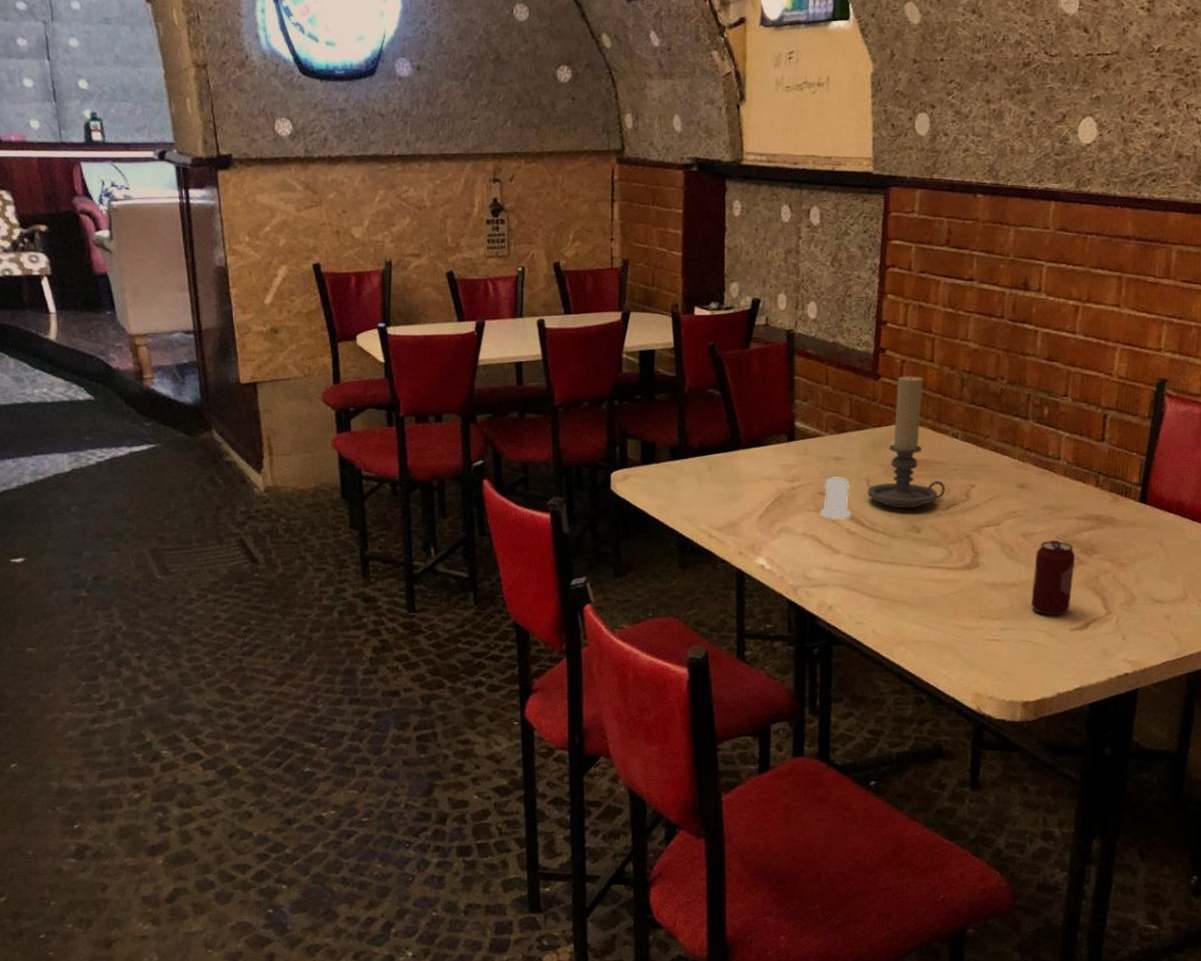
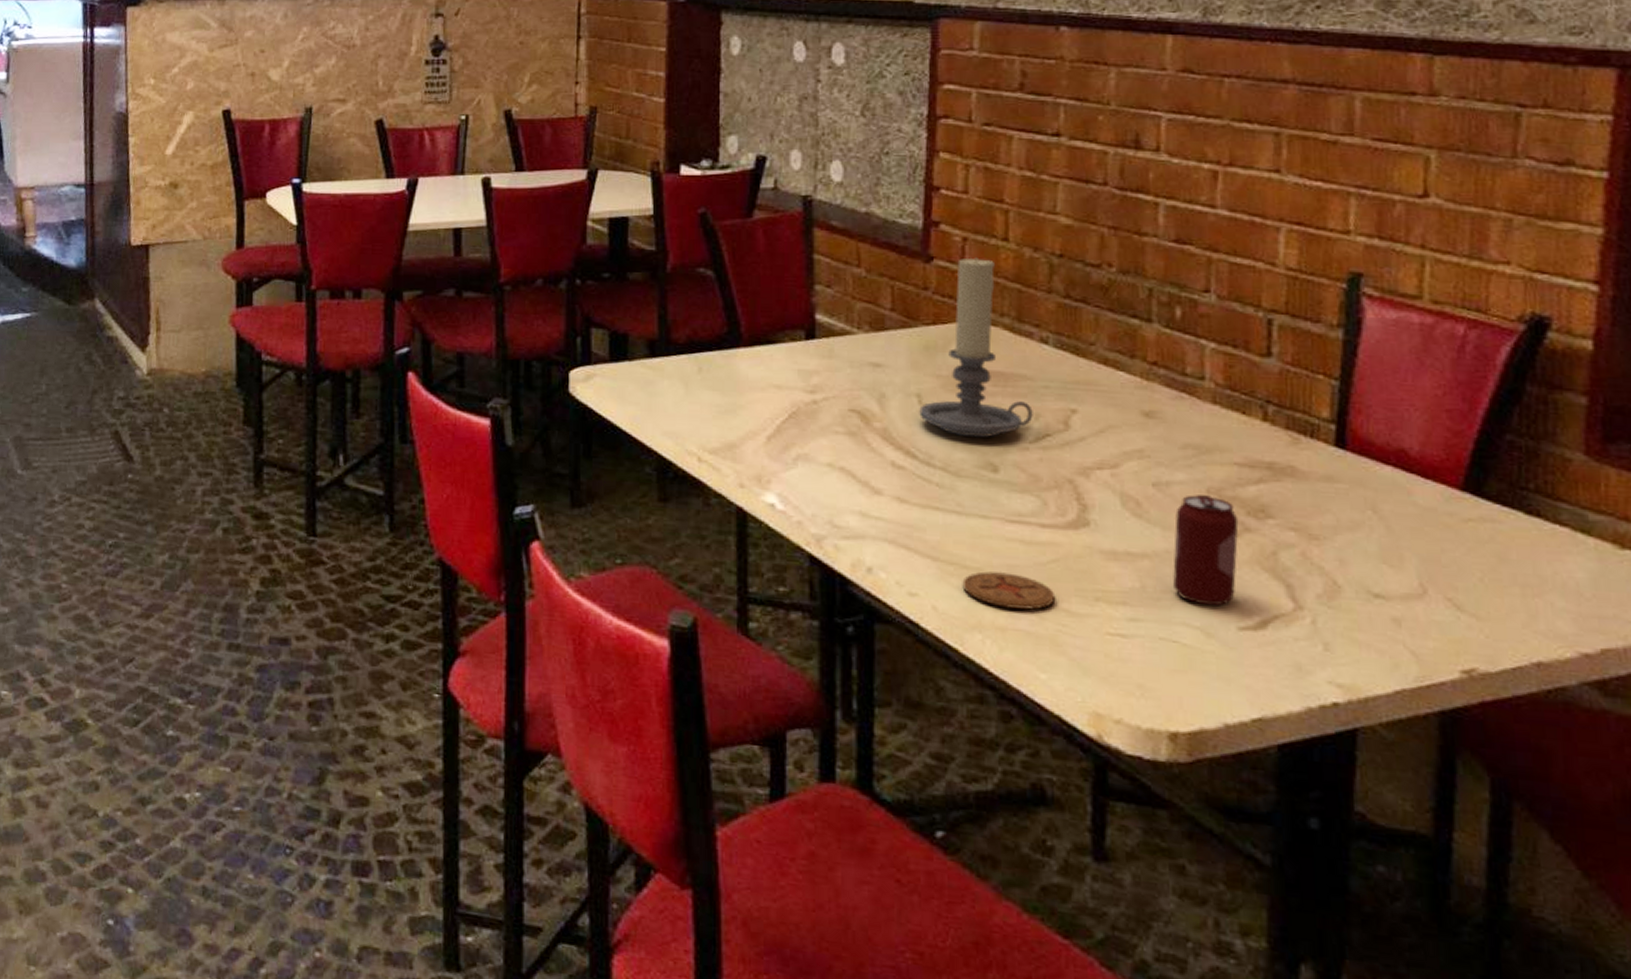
salt shaker: present [820,477,852,520] -> none [853,389,897,449]
coaster: none [893,603,955,627] -> present [962,571,1056,610]

